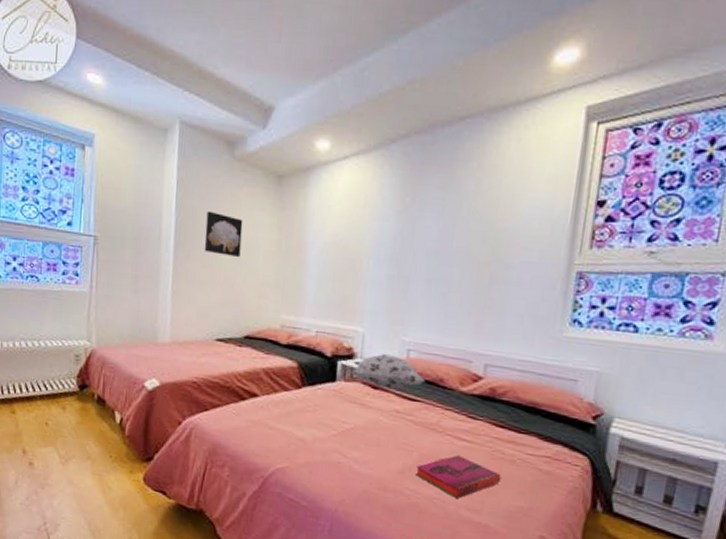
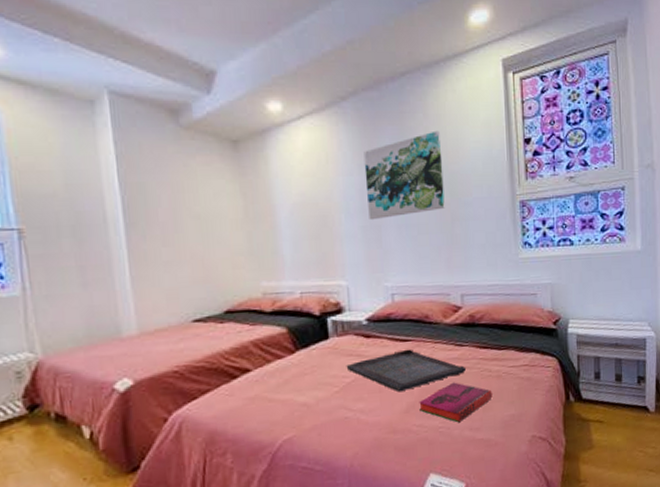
wall art: present [204,210,243,258] -> none [158,184,205,231]
serving tray: none [348,409,476,452] -> present [346,349,467,392]
decorative pillow: present [351,354,425,388] -> none [342,302,412,335]
wall art: none [398,182,494,271] -> present [363,130,445,221]

